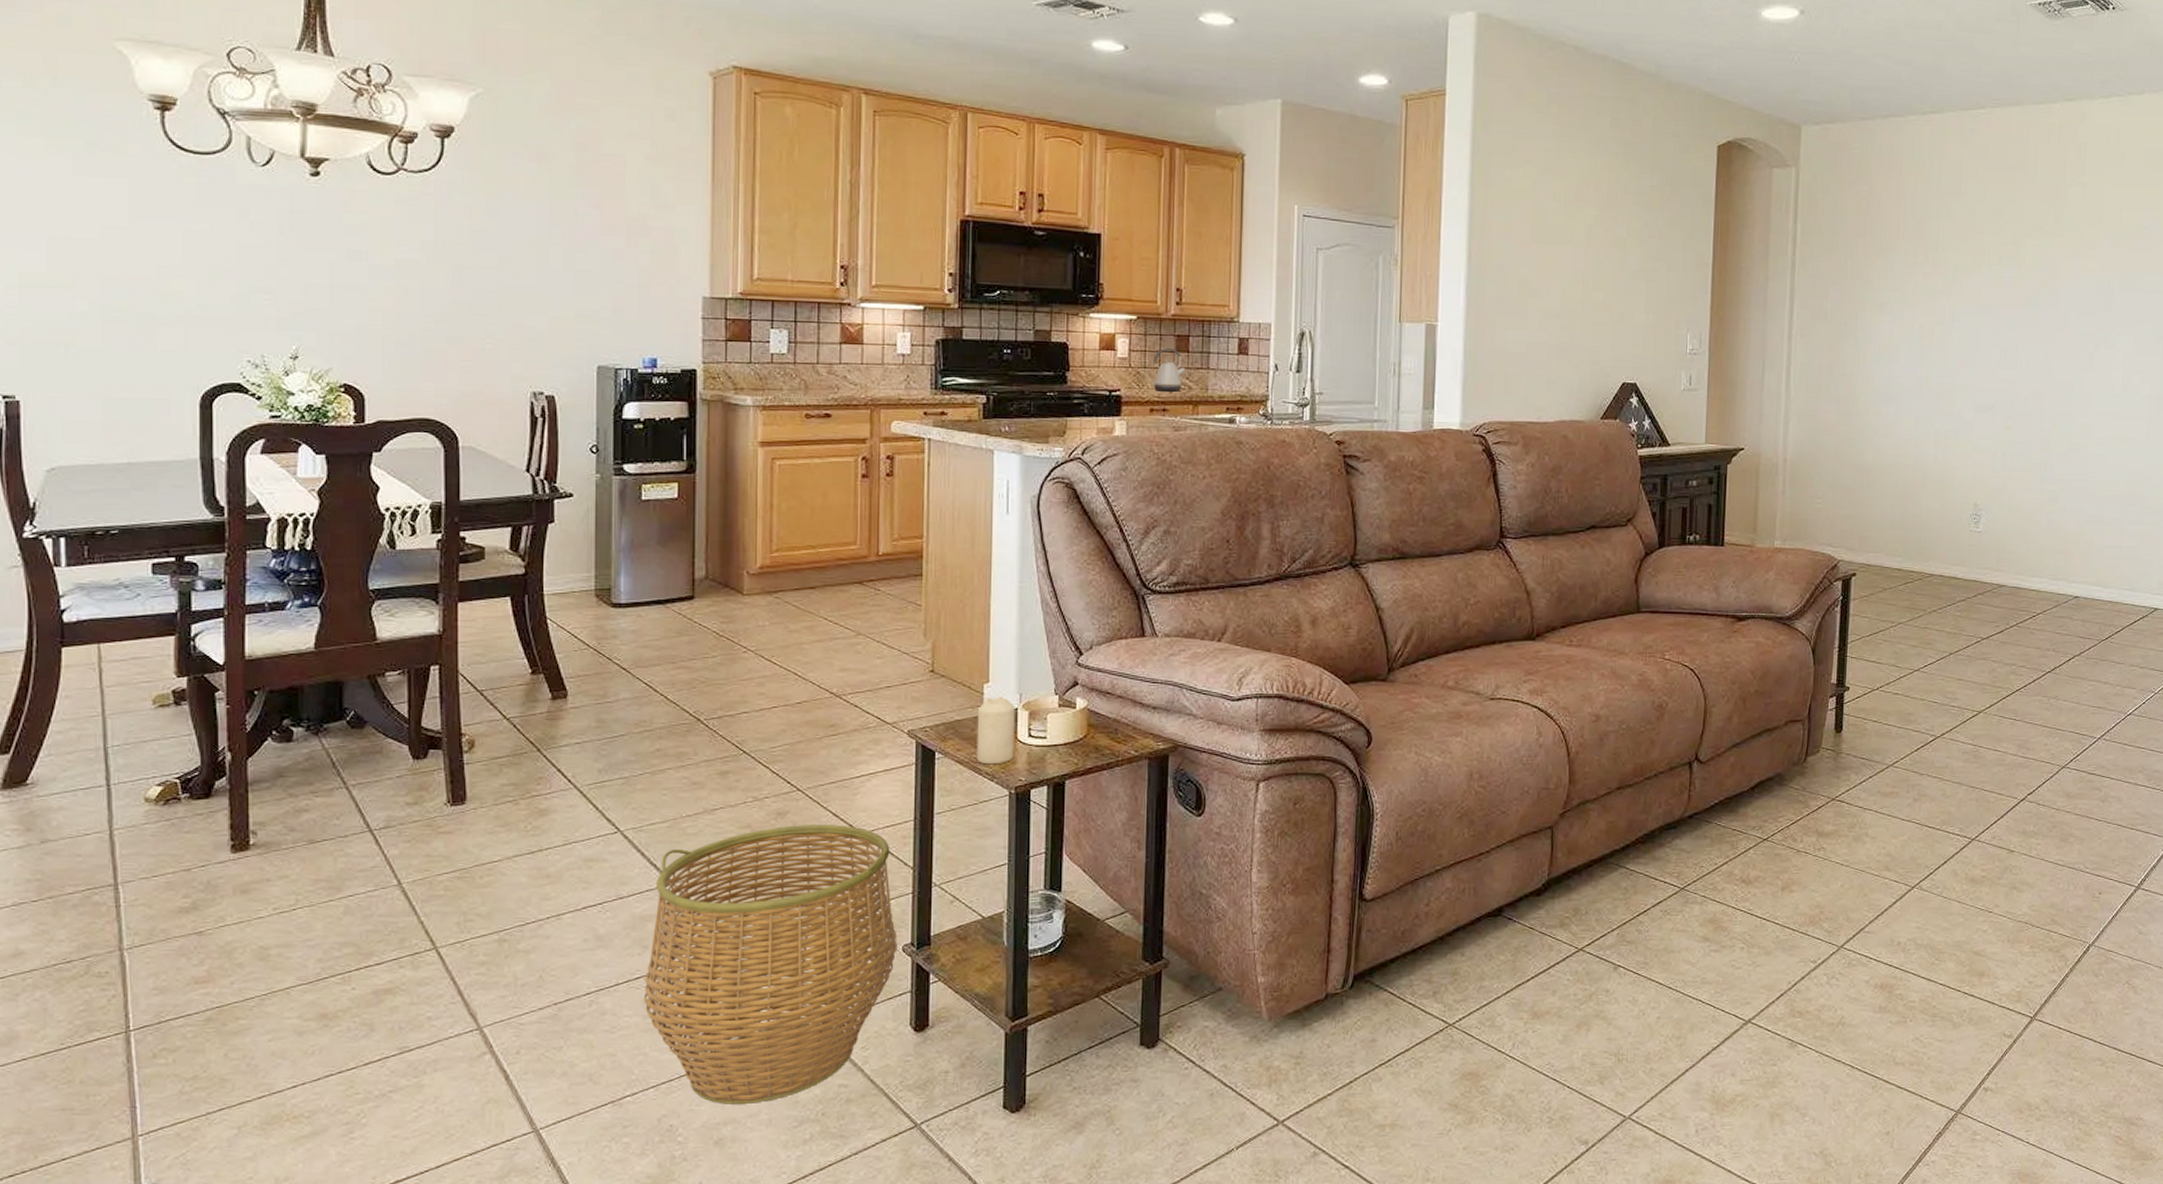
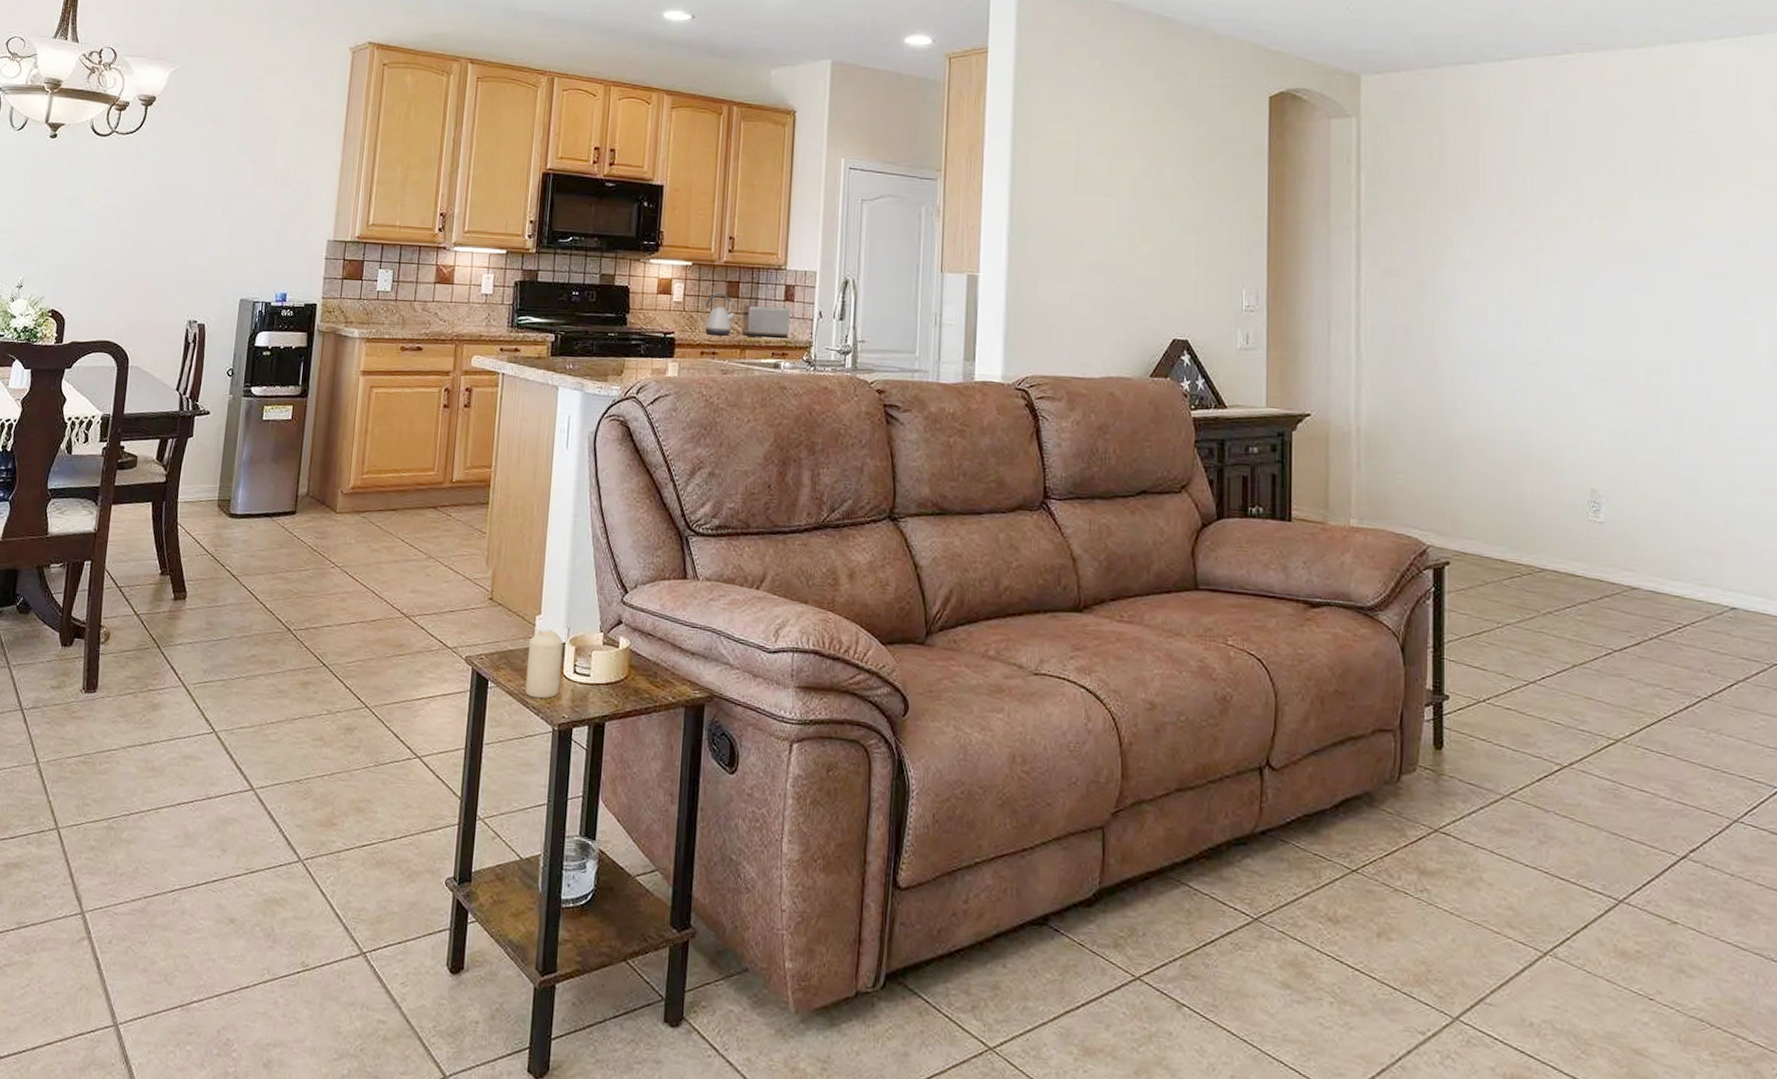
basket: present [643,825,897,1104] -> none [217,742,442,1028]
toaster: none [1192,359,1244,394] -> present [741,305,790,339]

